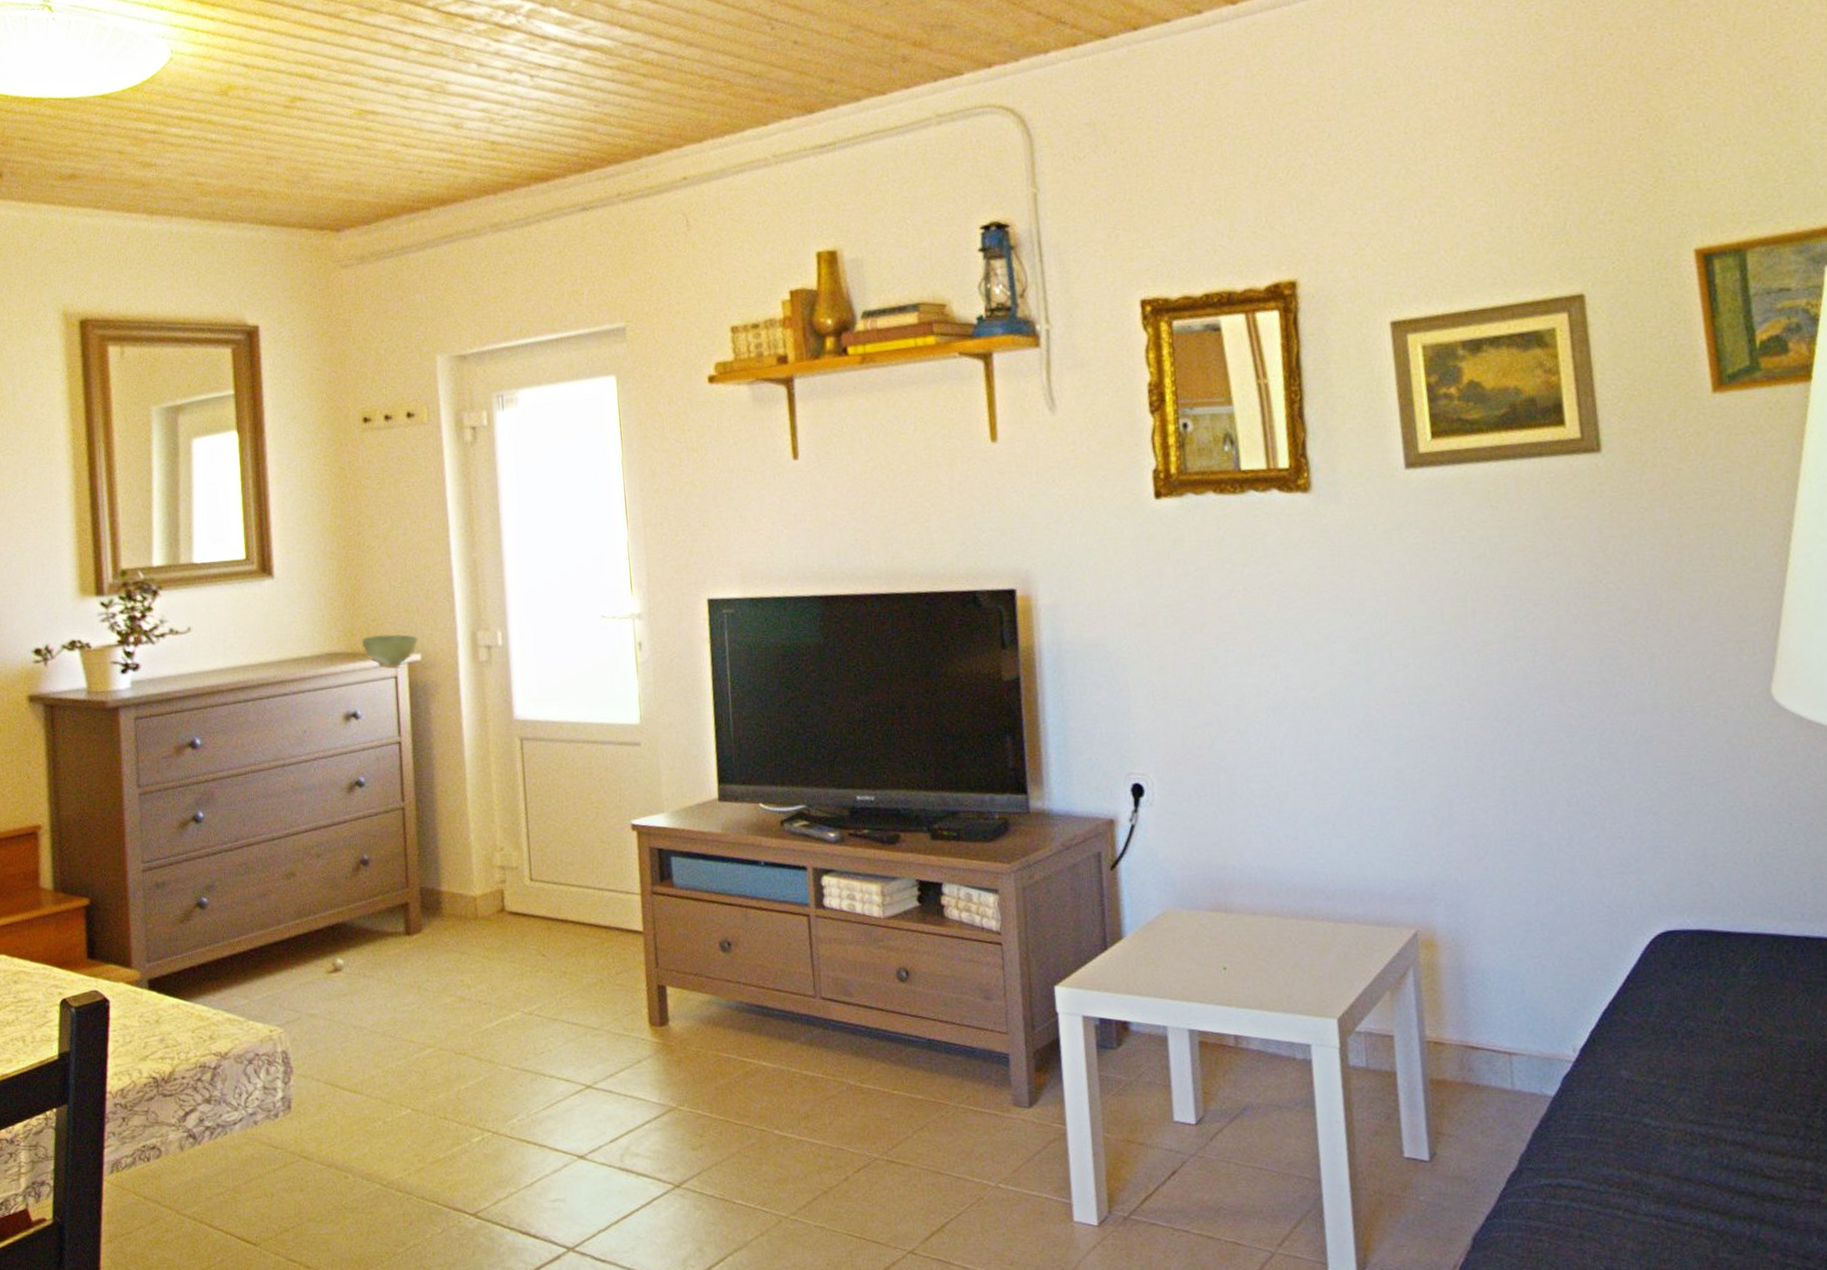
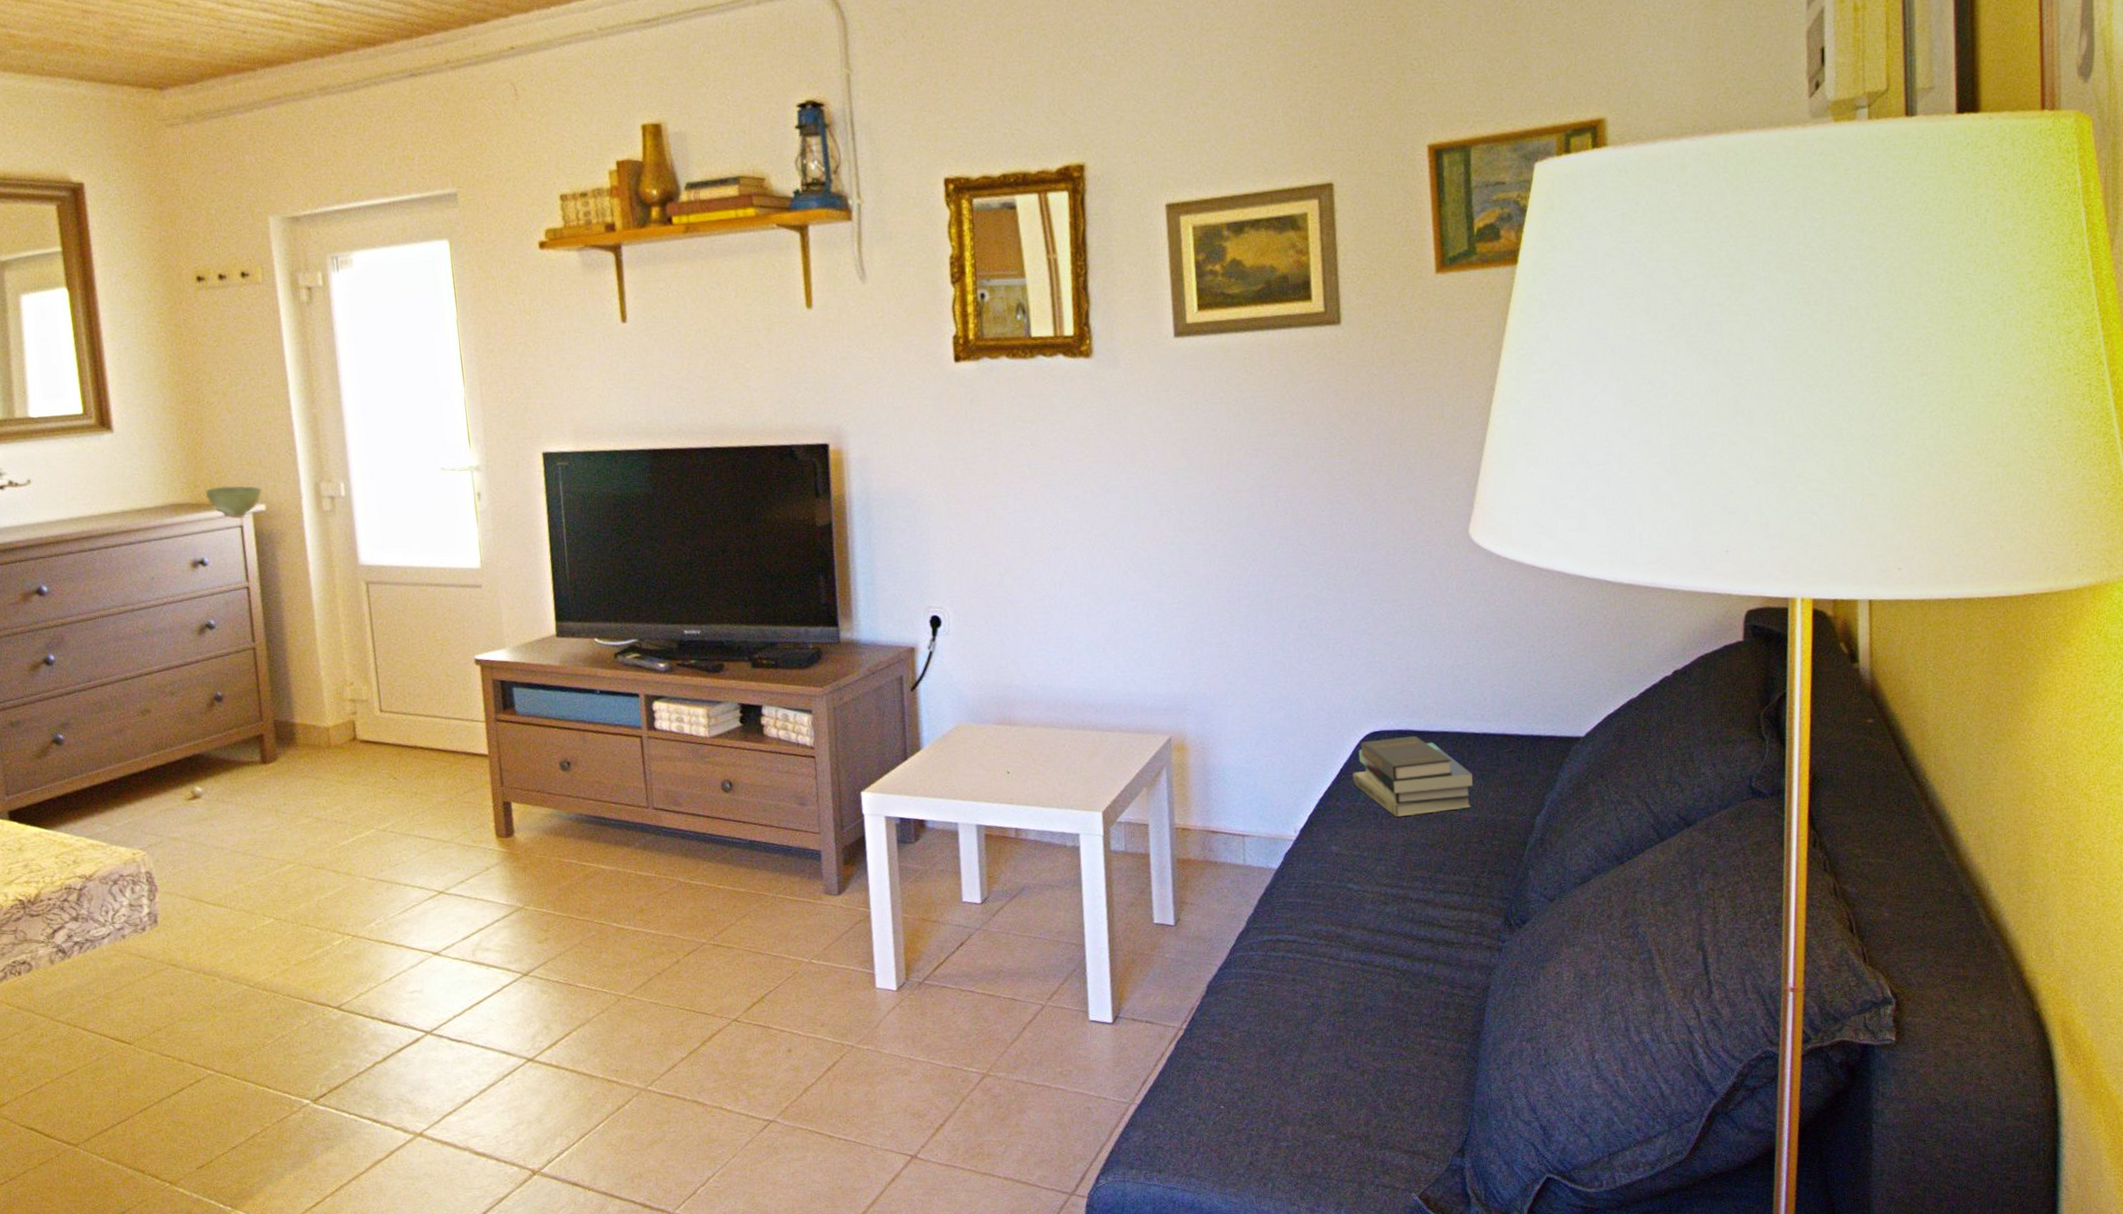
books: none [1642,937,1796,1038] -> present [1352,735,1473,818]

